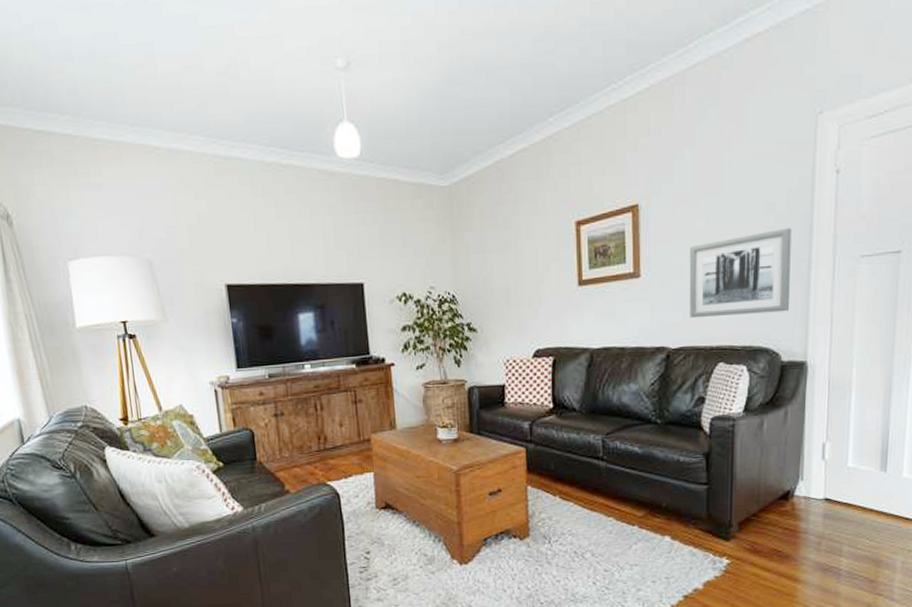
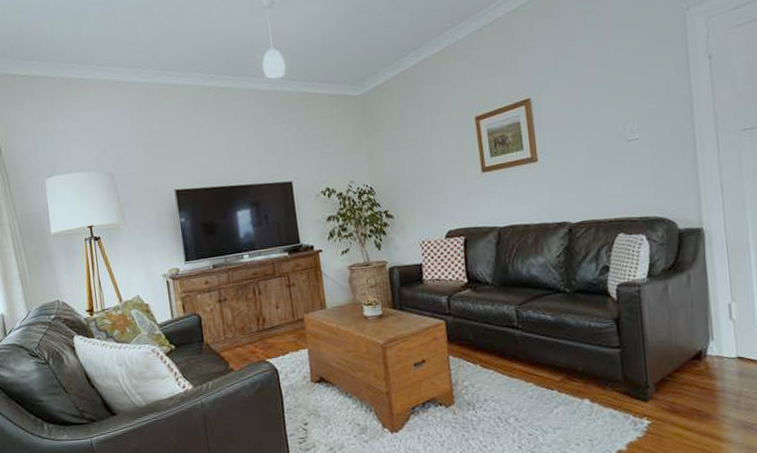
wall art: present [689,227,792,319] -> none [580,109,681,195]

